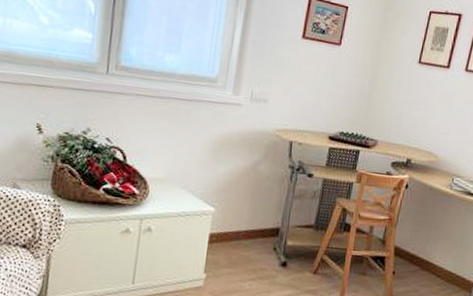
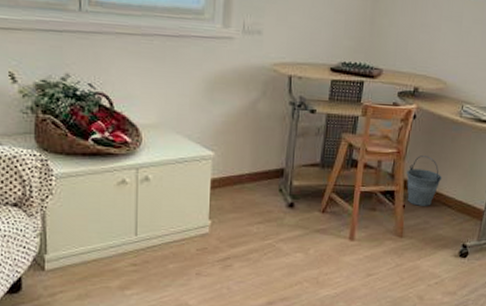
bucket: none [397,224,433,274] -> present [406,156,443,206]

